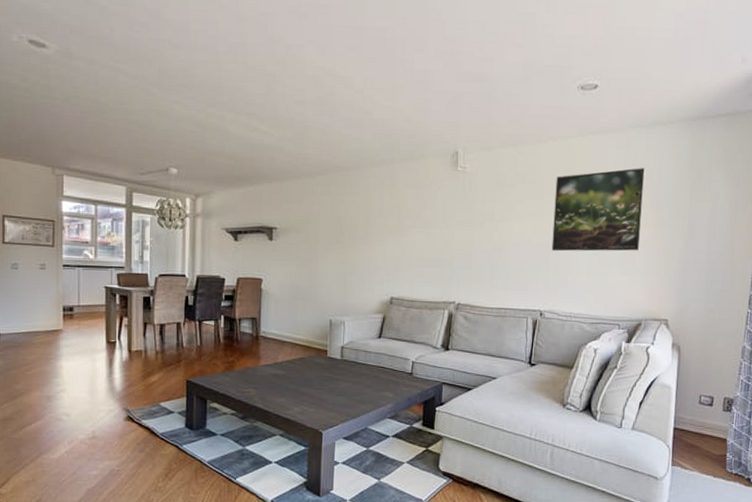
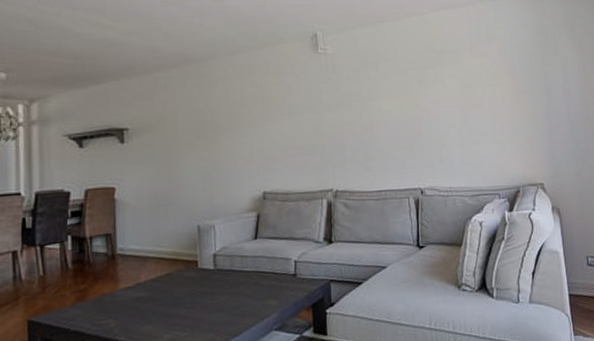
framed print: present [551,168,646,252] -> none [416,38,506,126]

